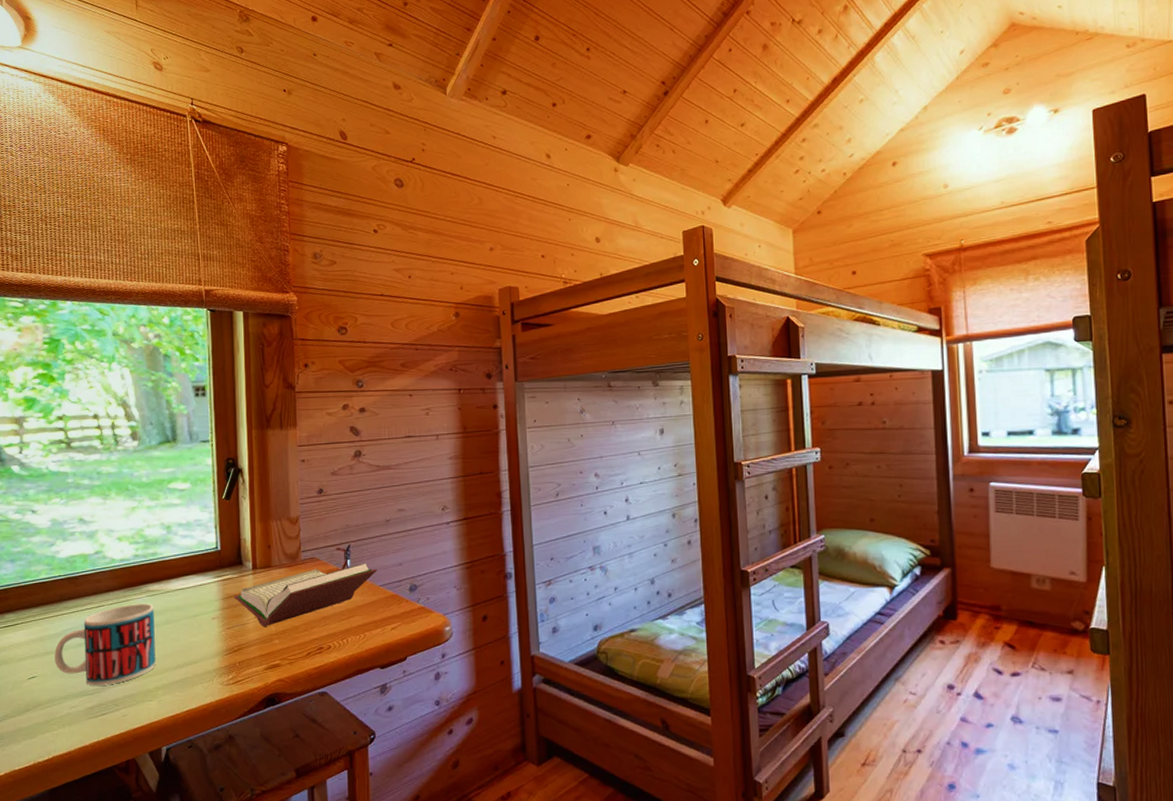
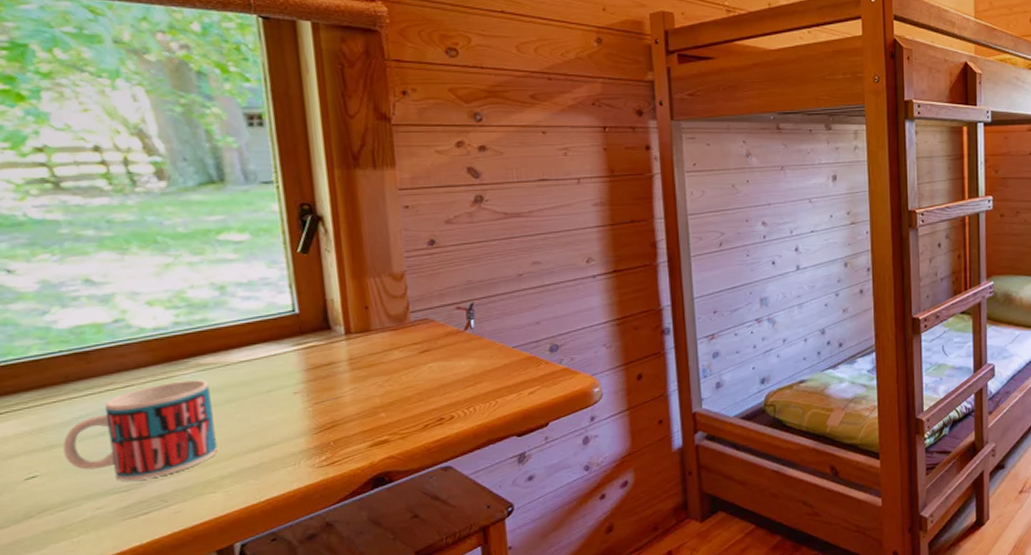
book: present [234,563,377,626] -> none [321,323,509,399]

